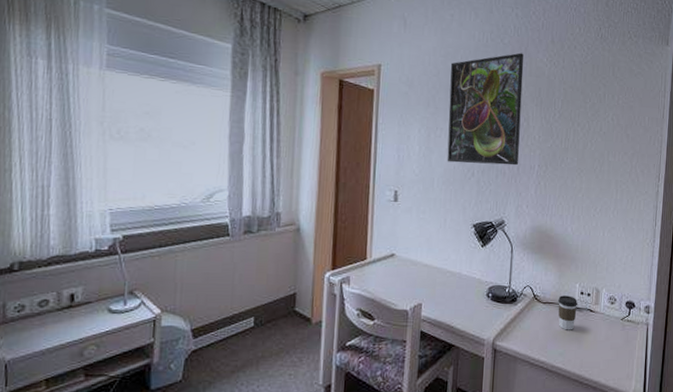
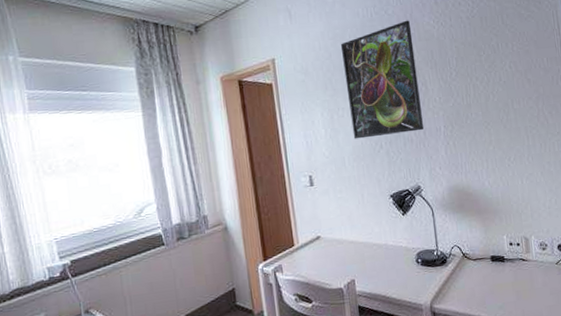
coffee cup: present [558,295,577,330] -> none [488,248,509,283]

